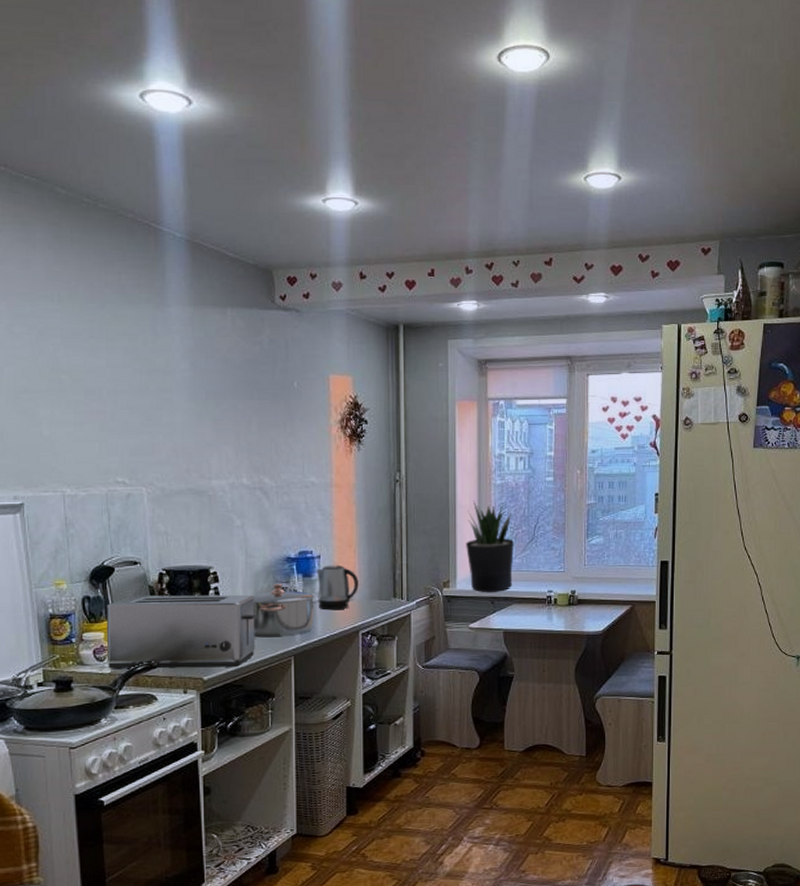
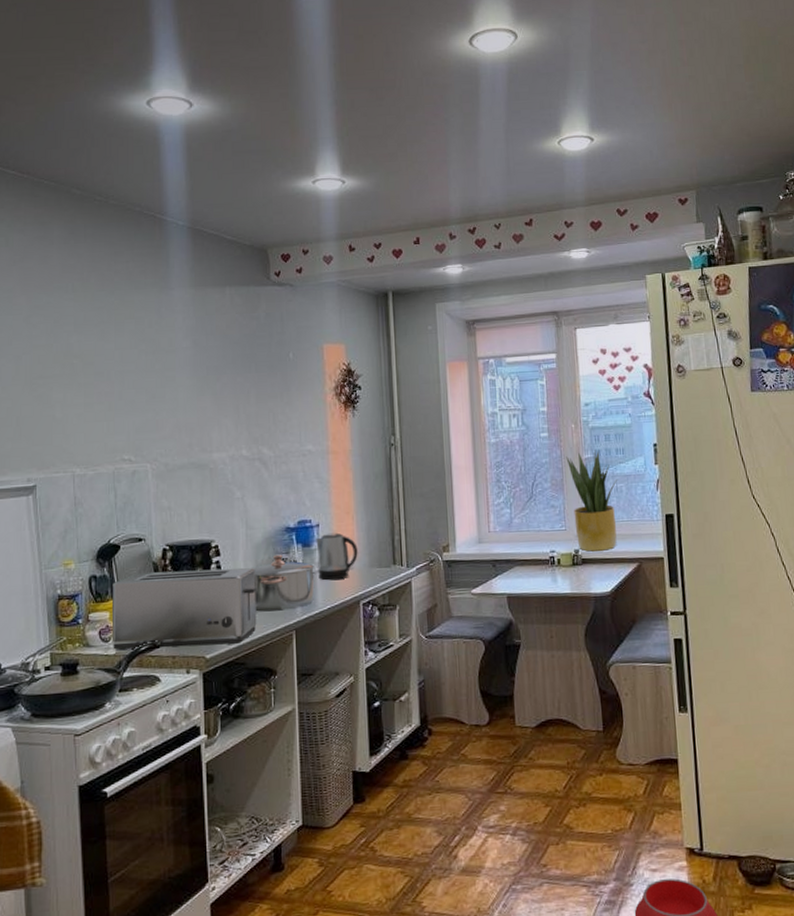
planter: present [466,501,514,592] -> none [464,461,514,555]
planter: none [569,496,618,593] -> present [566,450,618,552]

